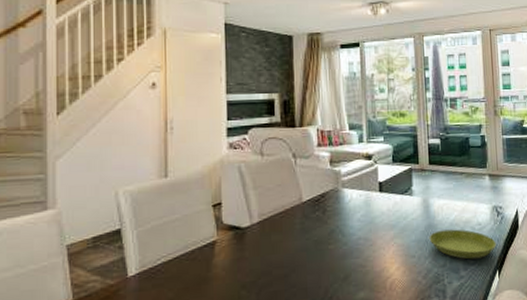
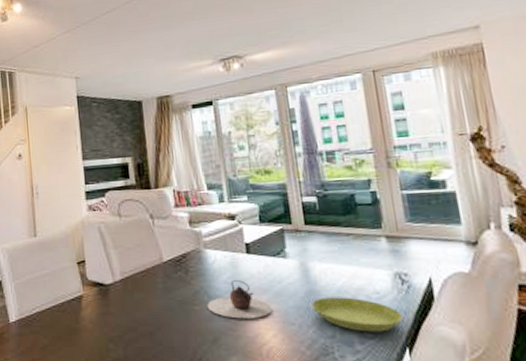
teapot: none [341,218,398,255] -> present [207,280,273,319]

